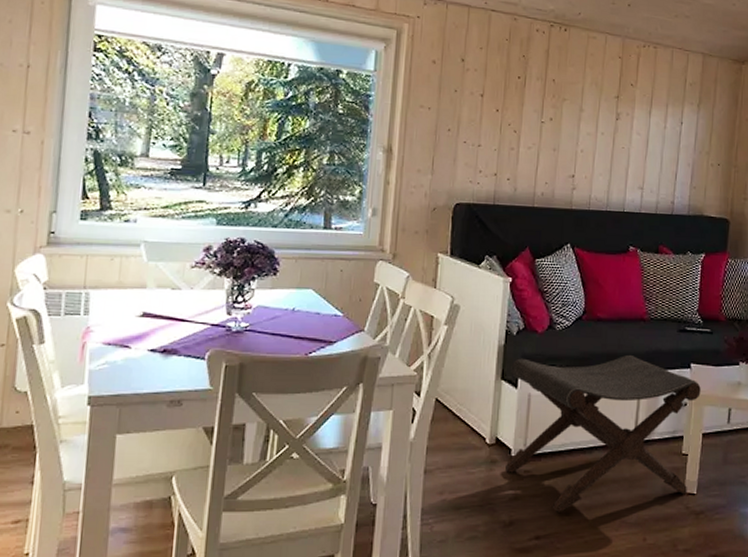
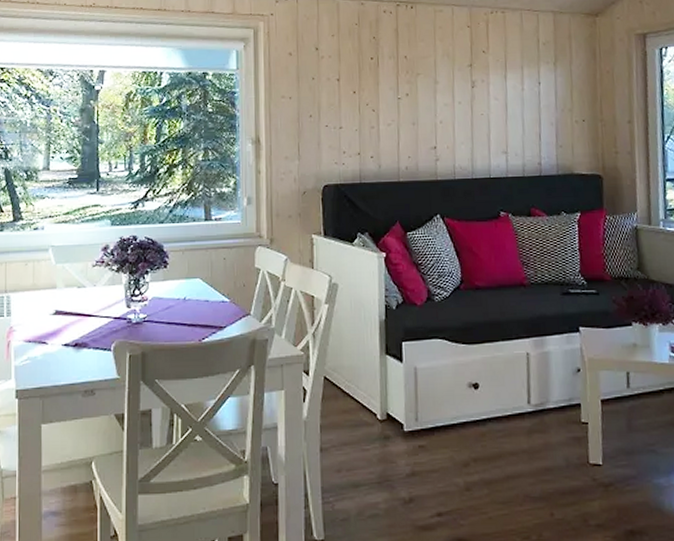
footstool: present [504,354,701,512] -> none [394,321,594,488]

